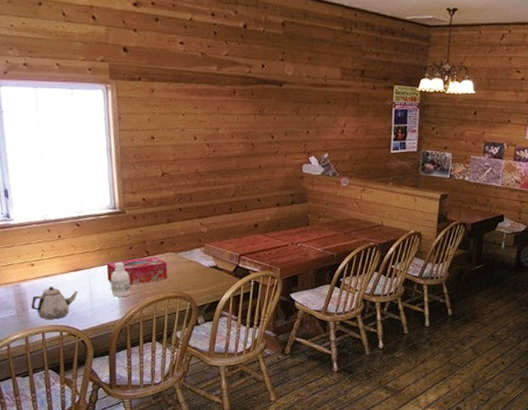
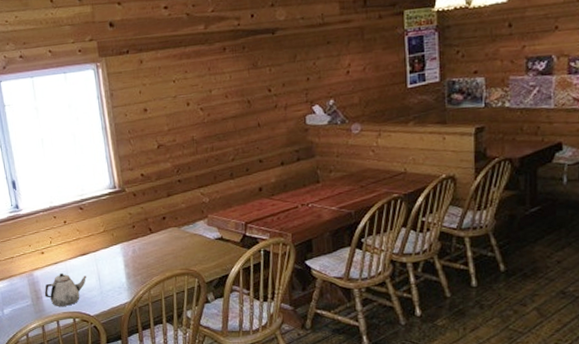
tissue box: present [106,256,167,285] -> none [111,233,172,265]
bottle: present [111,262,130,297] -> none [116,242,137,279]

